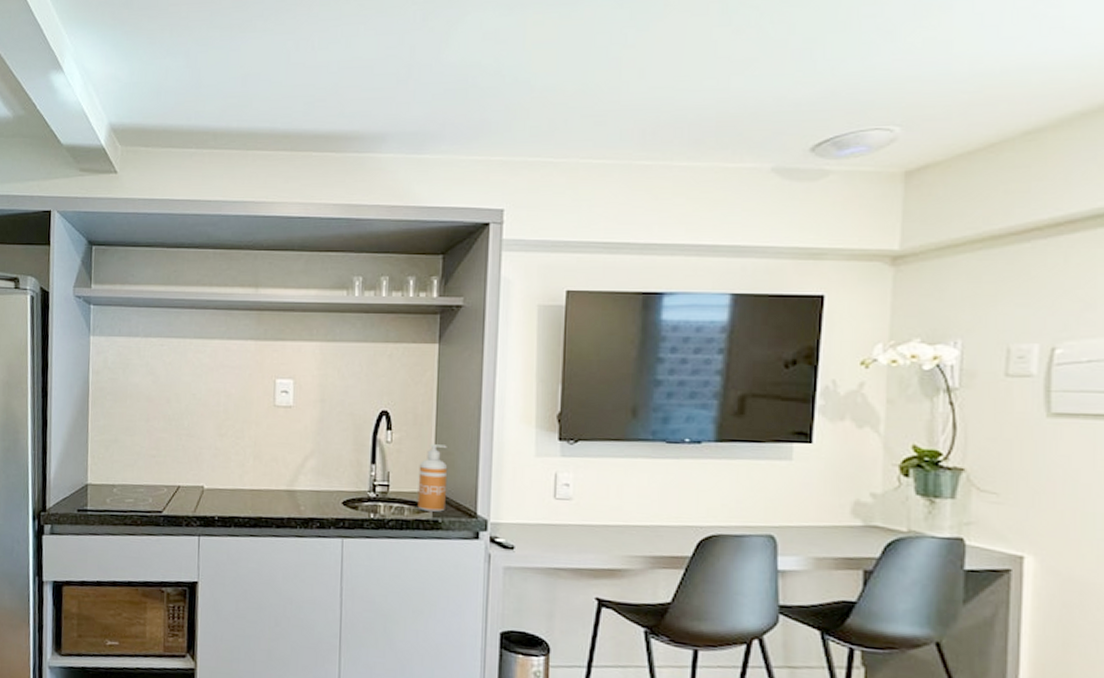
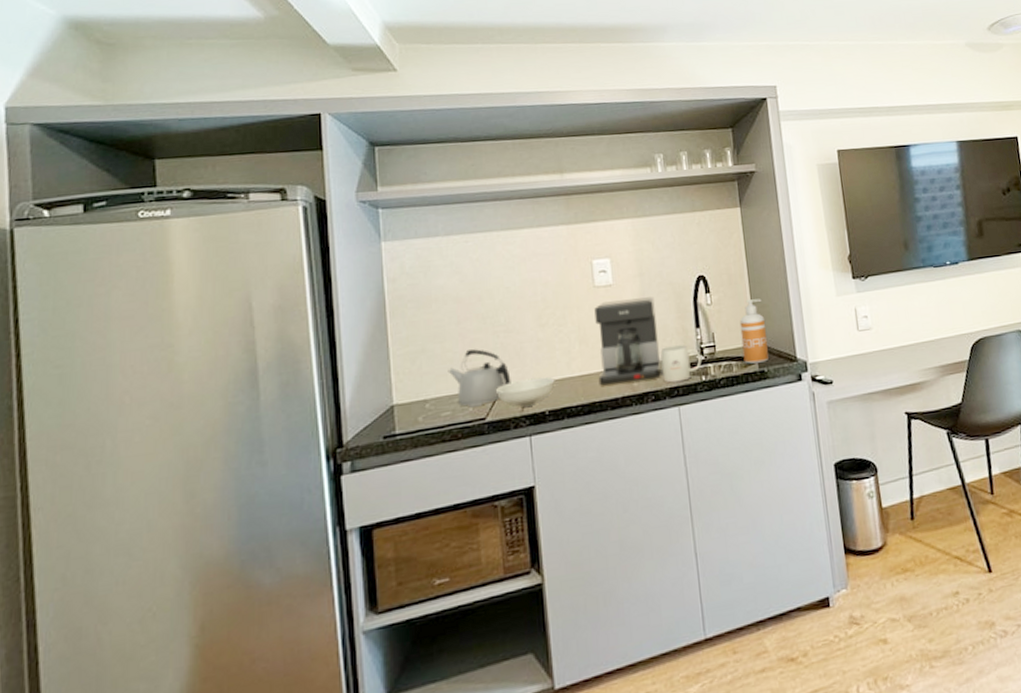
kettle: none [134,447,188,500] -> present [447,349,511,408]
bowl: none [173,483,227,509] -> present [495,377,555,408]
coffee maker: none [267,422,332,507] -> present [594,297,662,386]
mug: none [330,477,372,515] -> present [660,345,702,383]

